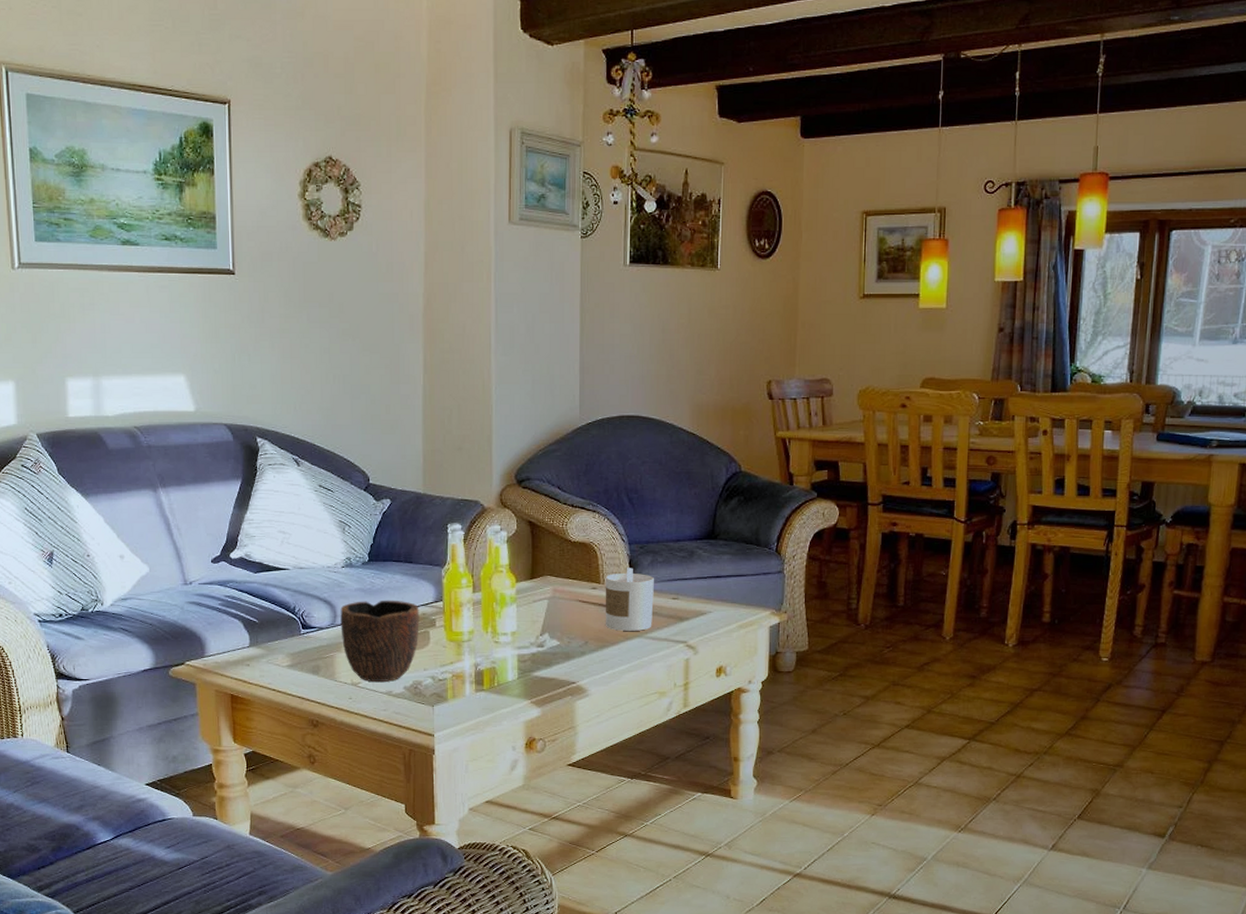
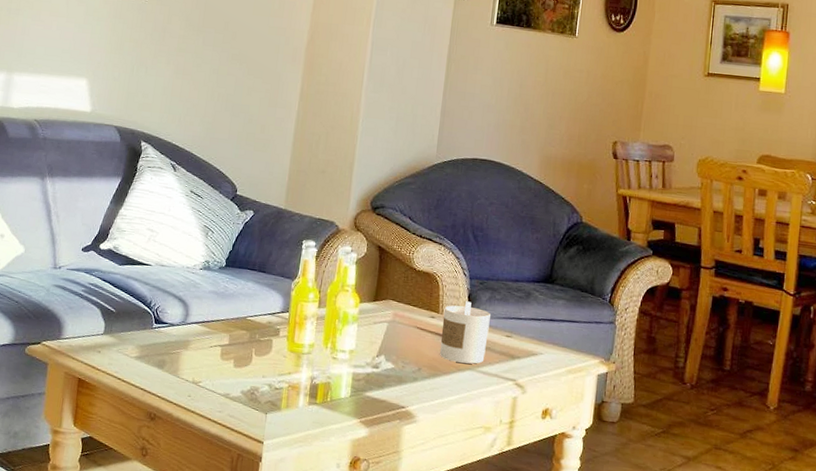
bowl: present [340,600,419,682] -> none [189,303,266,384]

